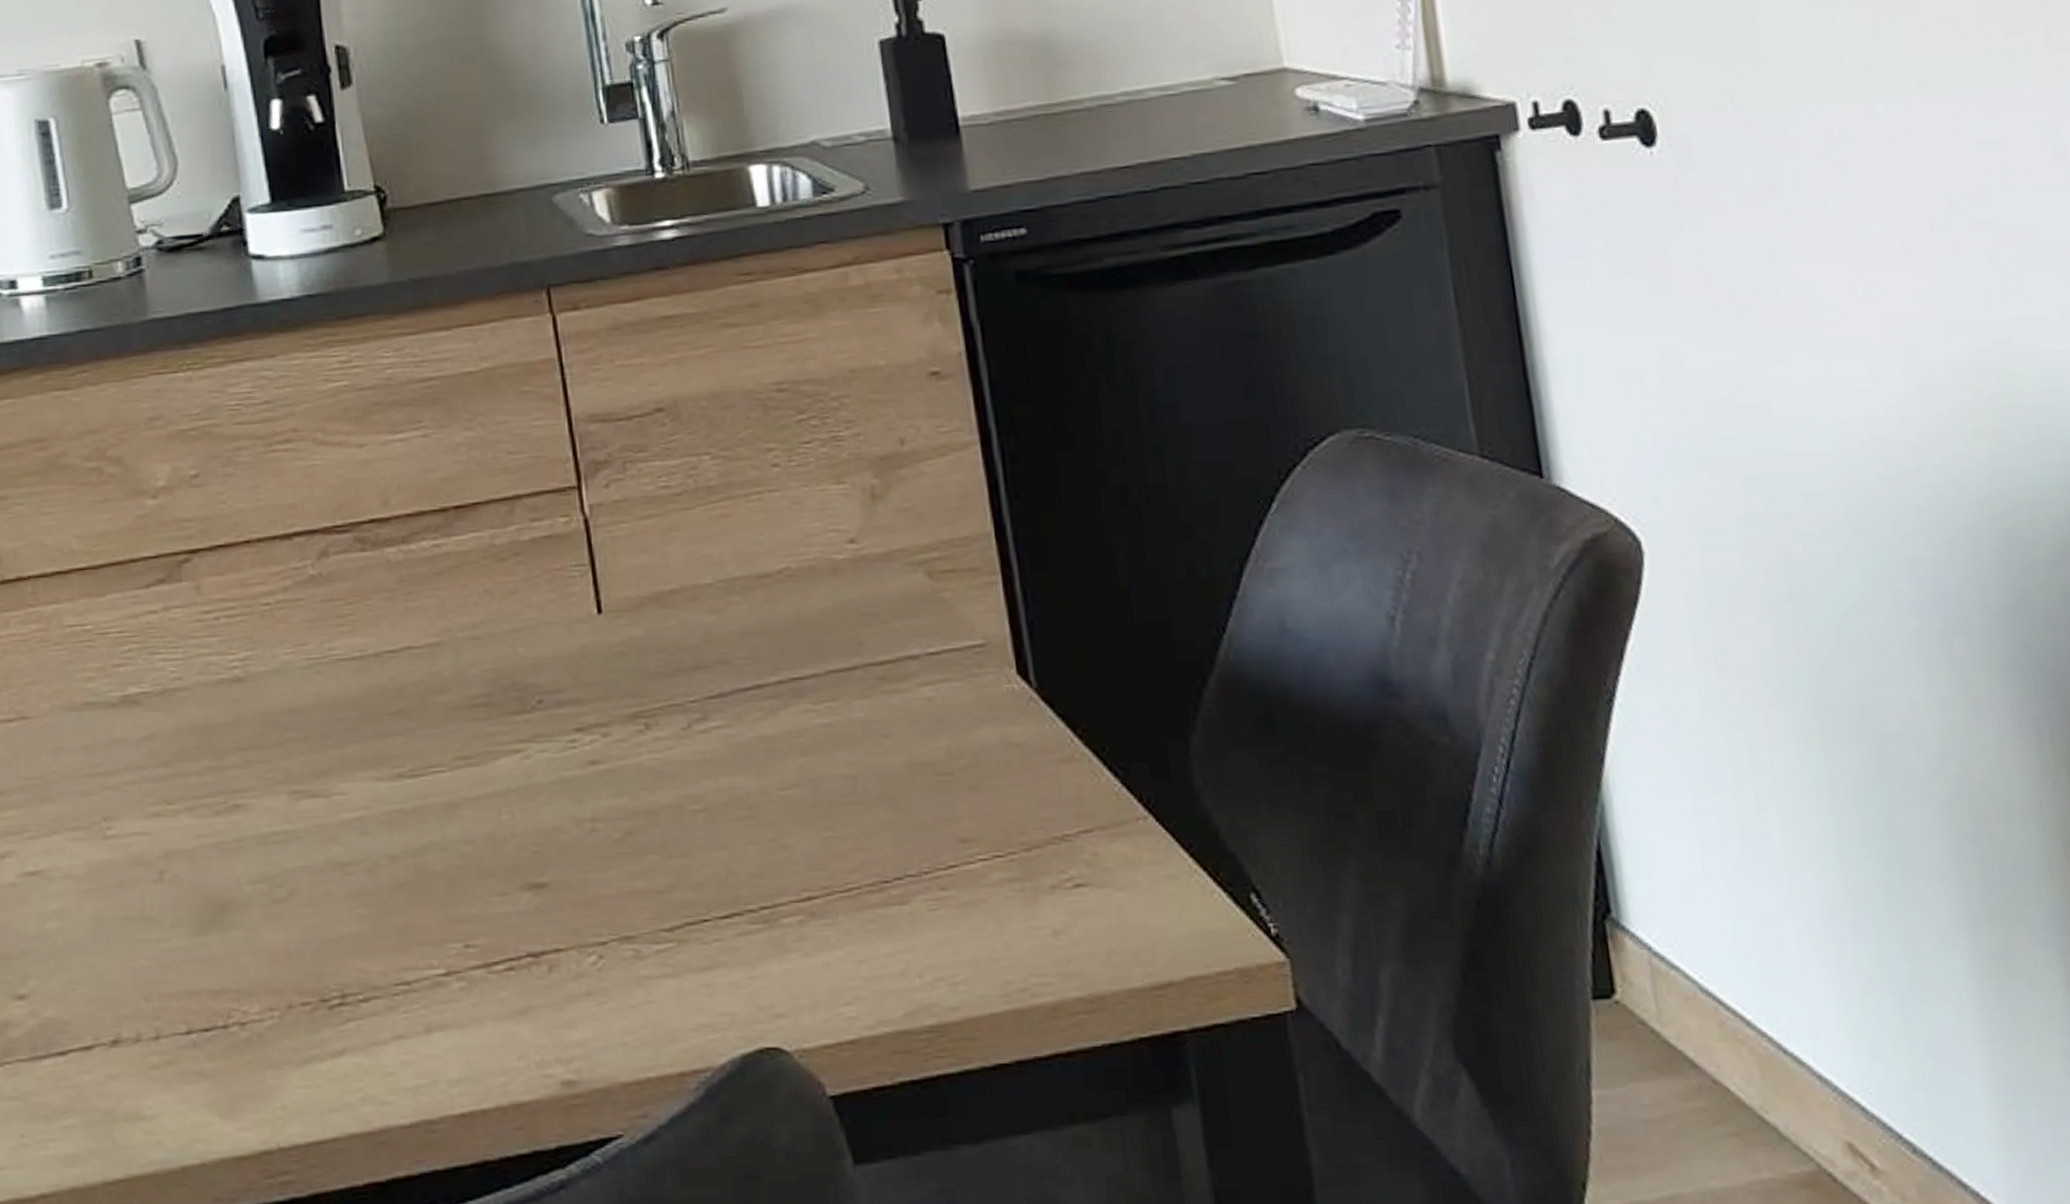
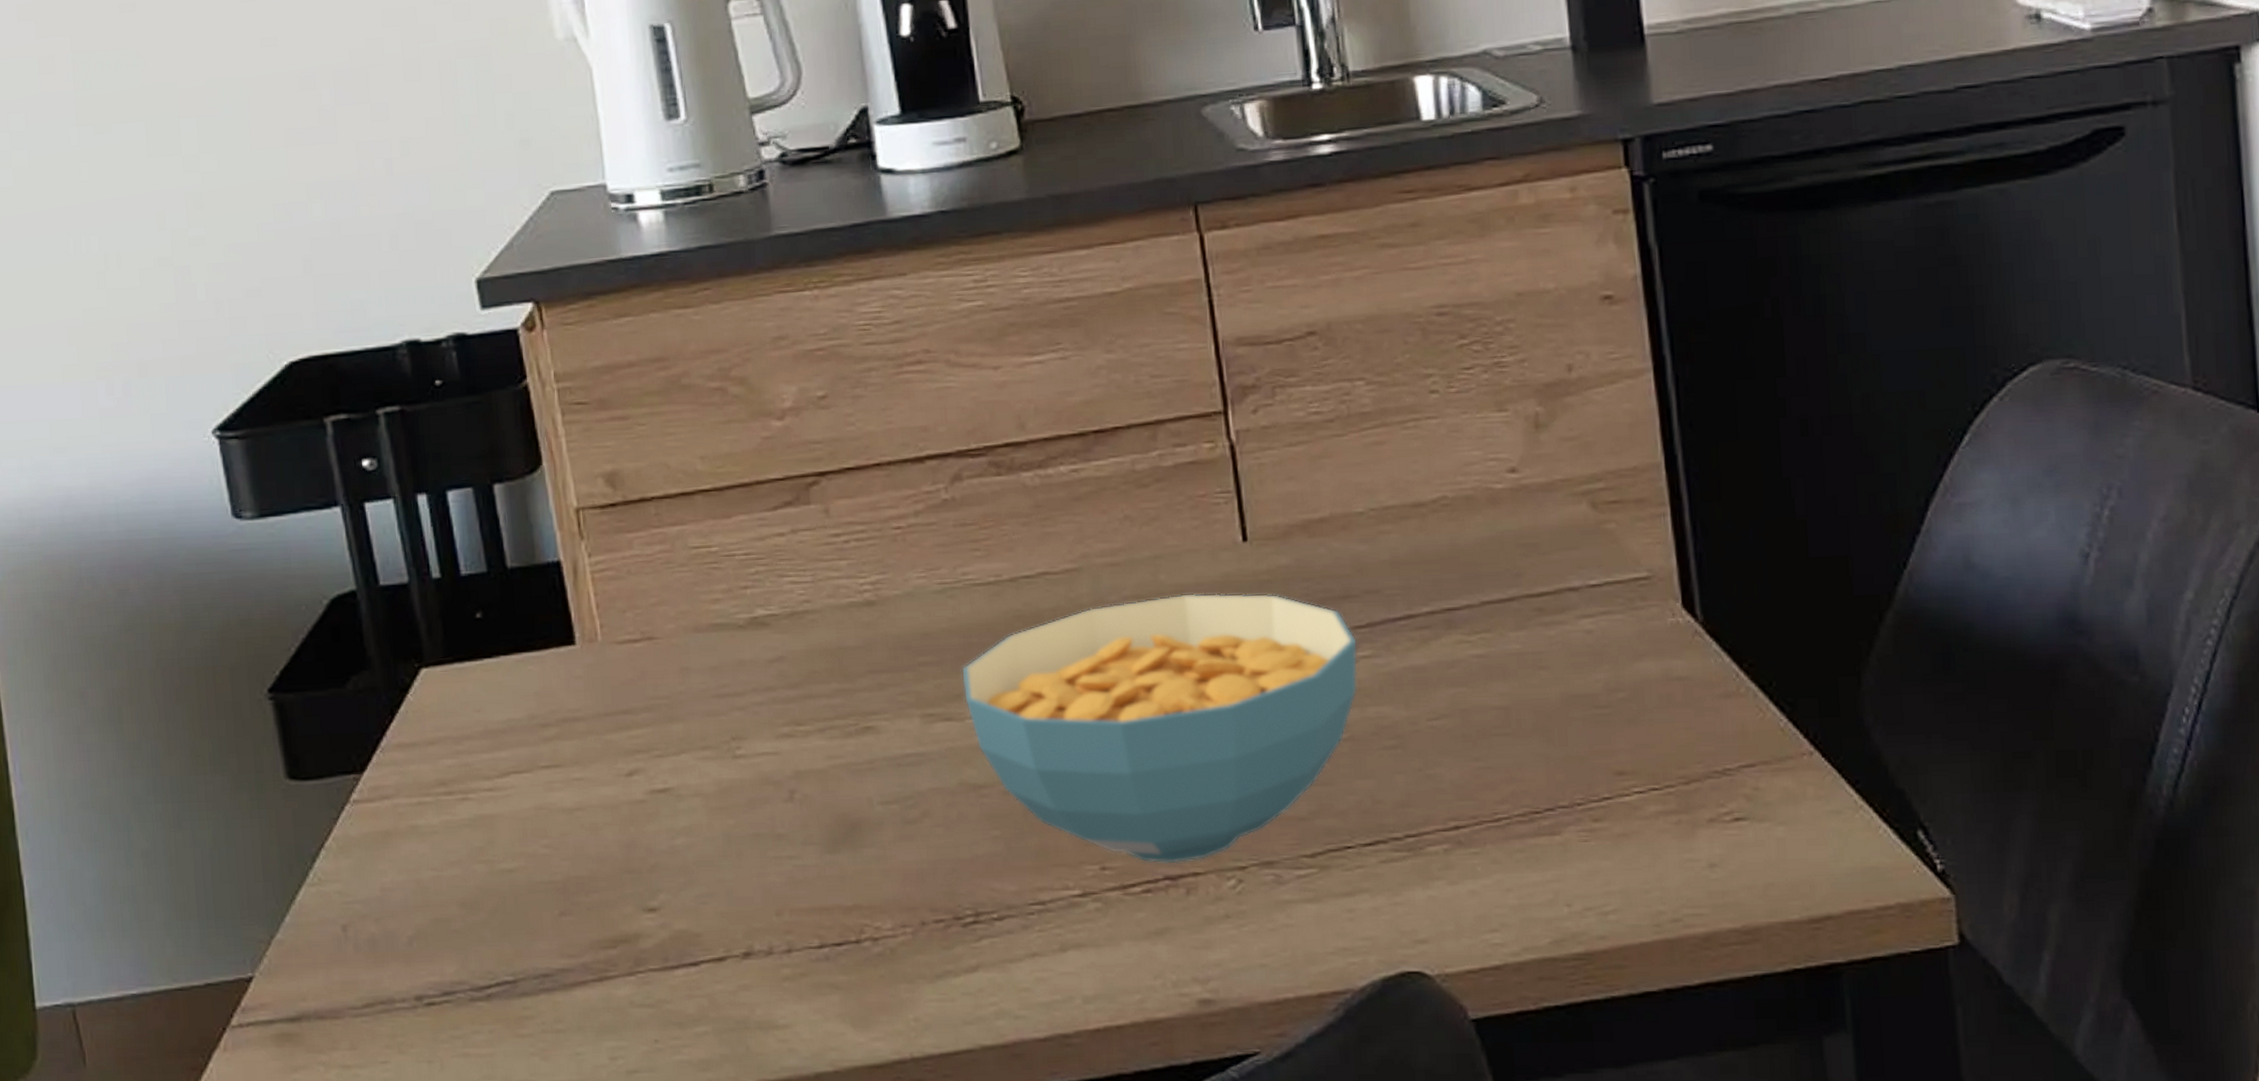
cereal bowl: none [329,665,711,941] -> present [962,593,1358,864]

